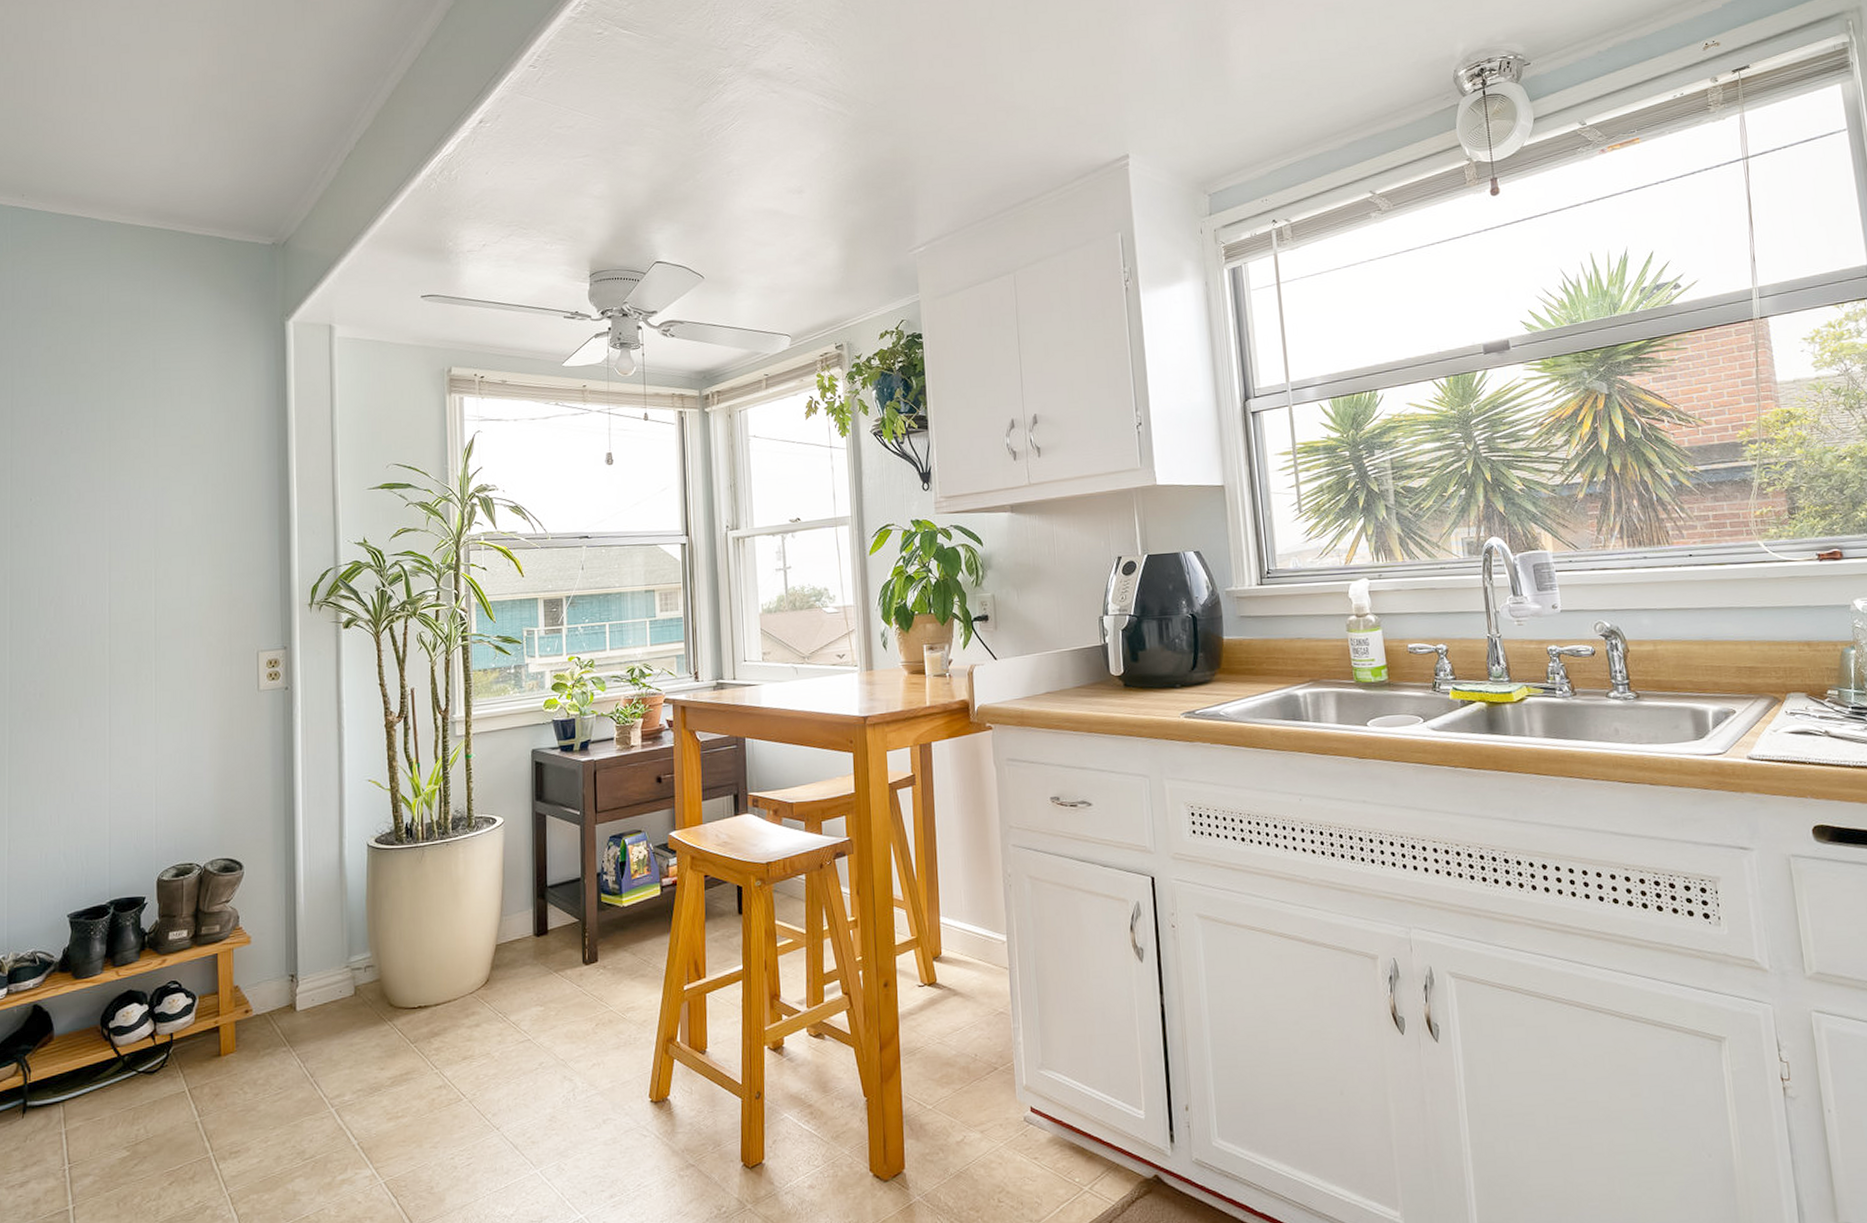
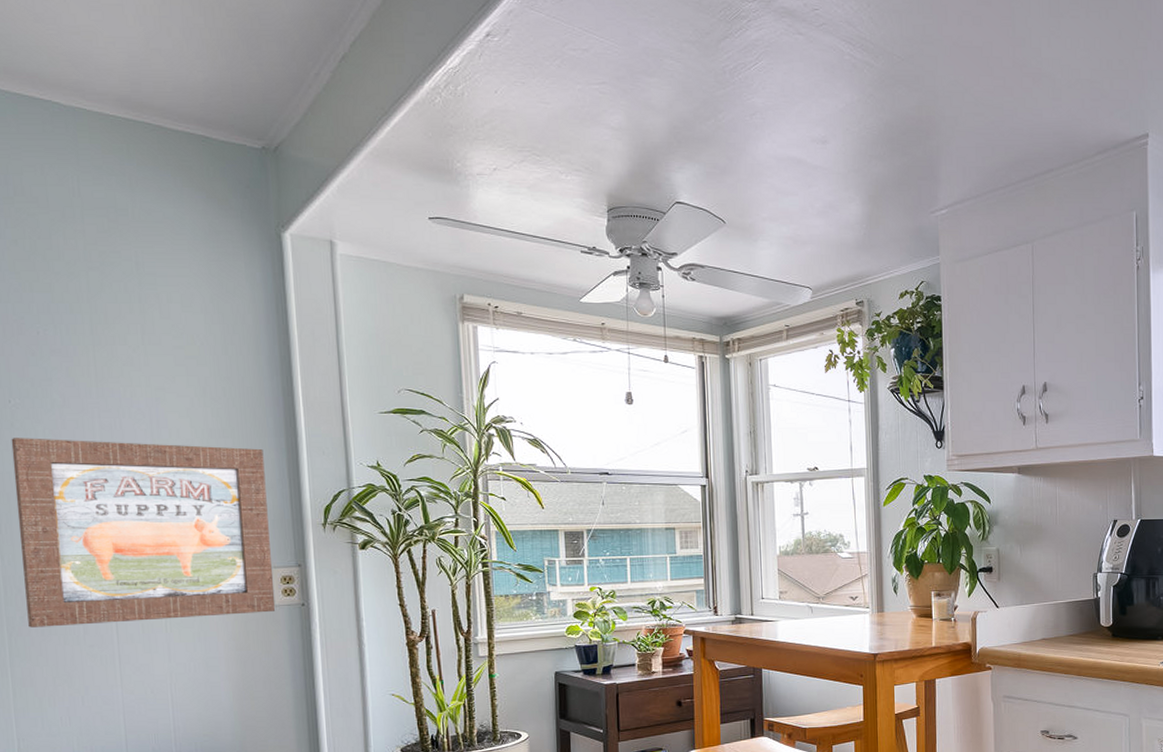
wall art: none [28,531,259,723] -> present [11,438,275,628]

